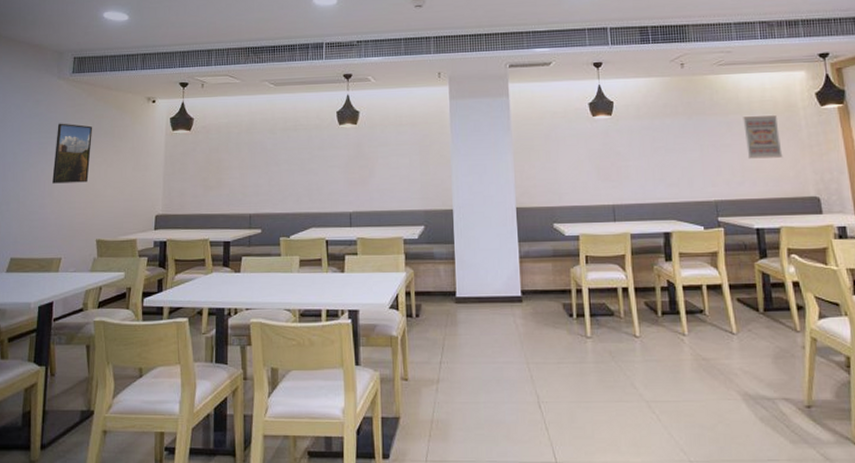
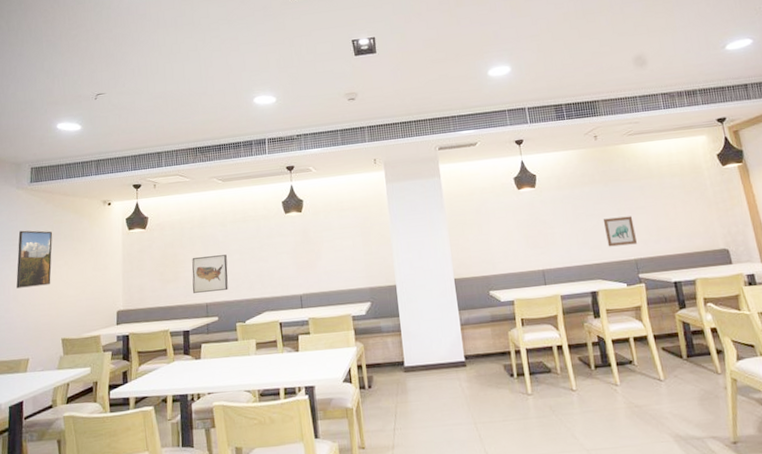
wall art: none [236,164,275,203] -> present [192,254,228,293]
wall art: none [683,153,719,186] -> present [603,216,637,247]
wall art: present [743,115,783,159] -> none [654,177,693,219]

